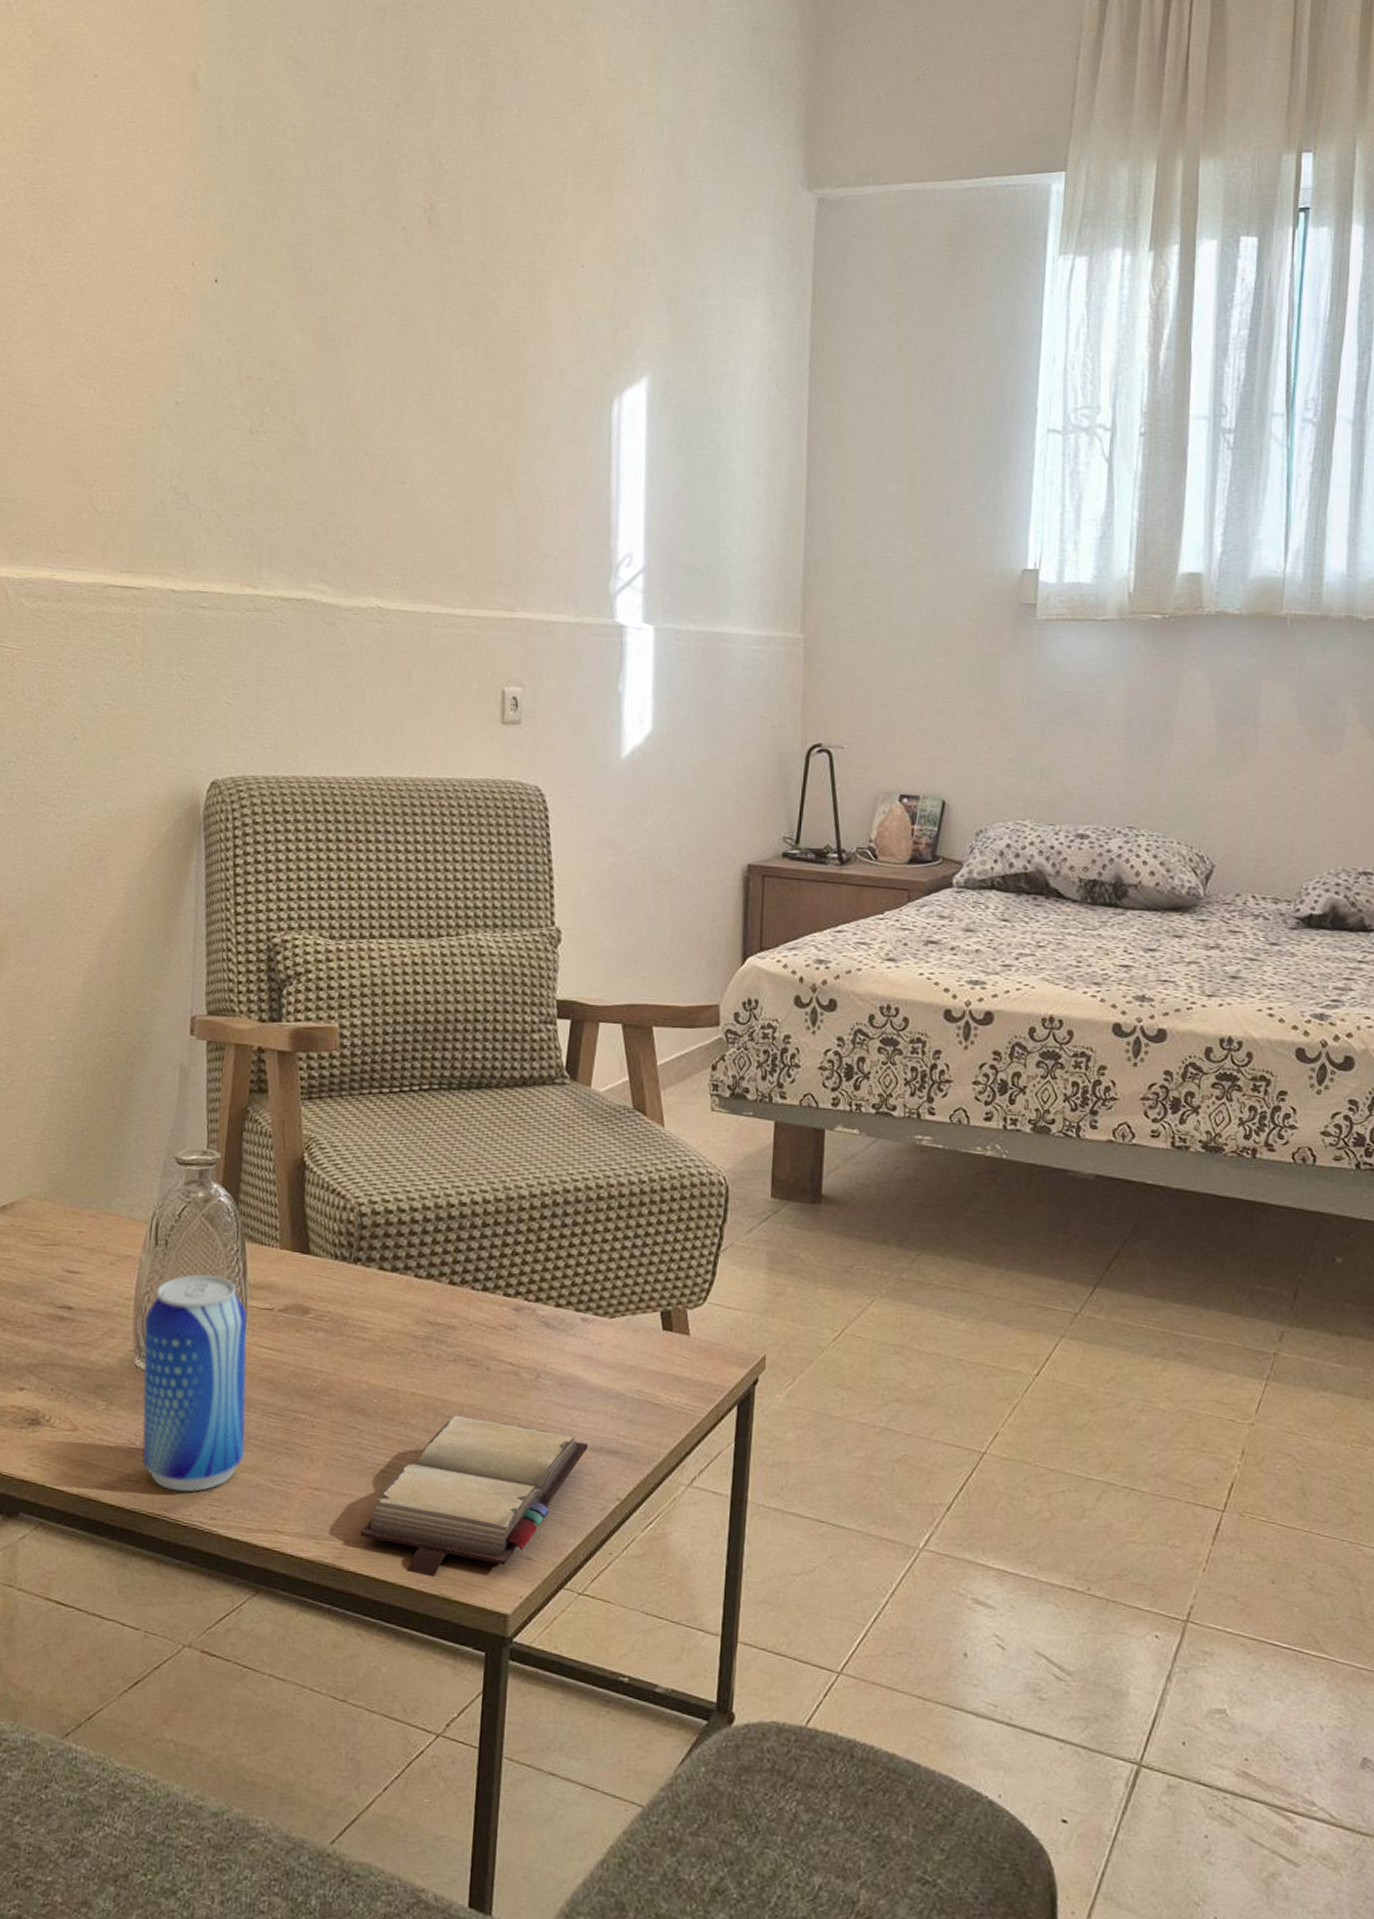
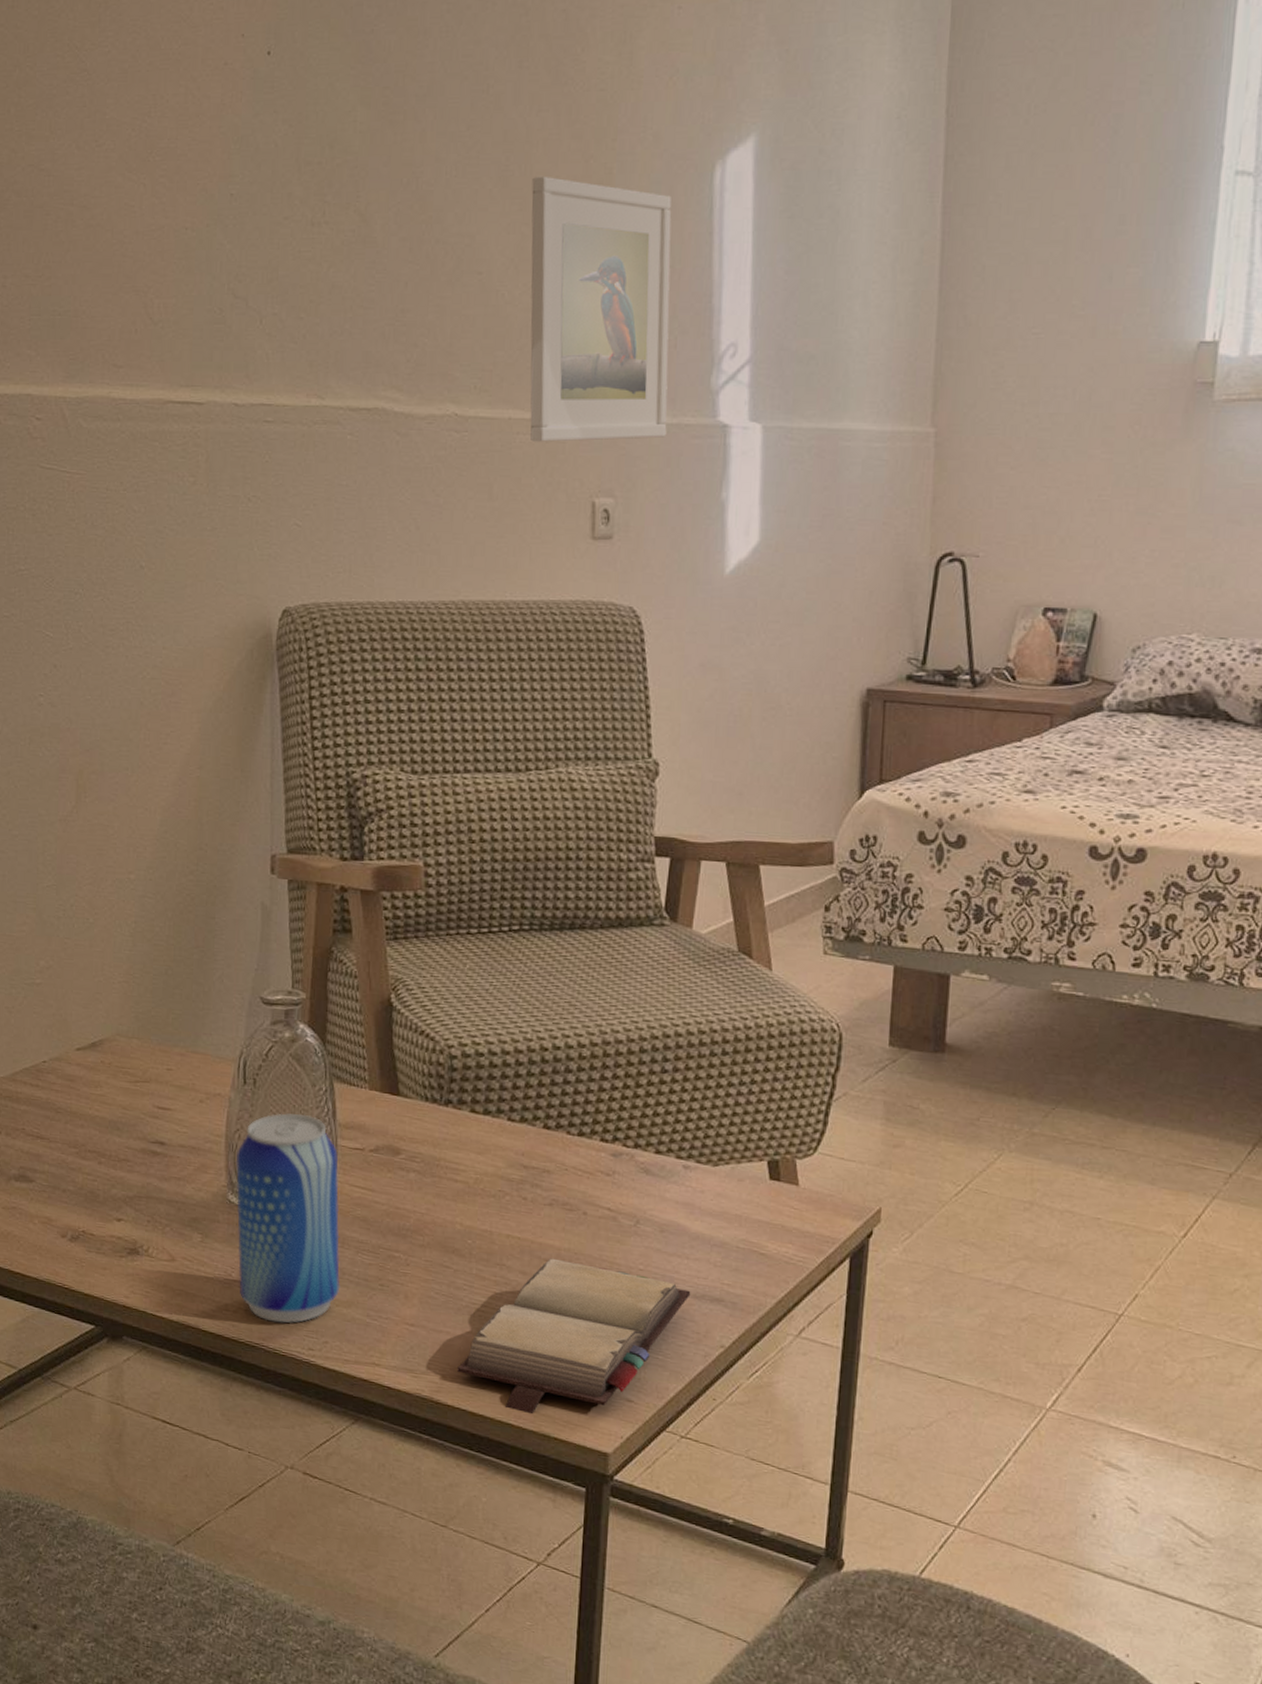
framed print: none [446,401,575,635] -> present [530,176,672,442]

